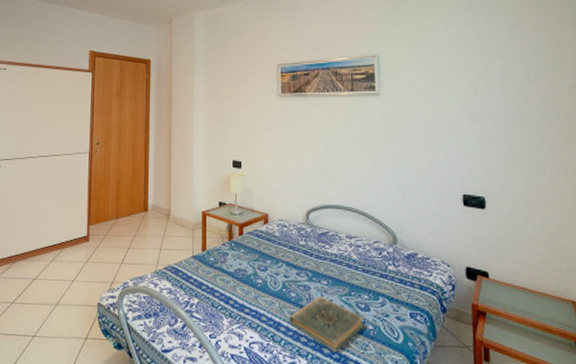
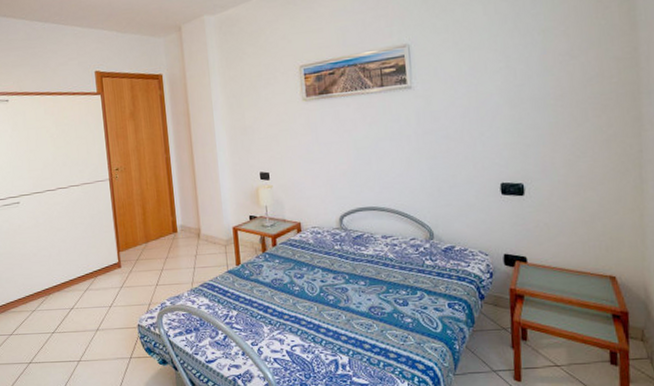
book: present [289,295,364,352] -> none [328,295,403,346]

